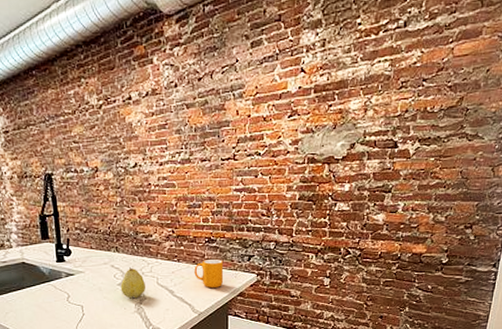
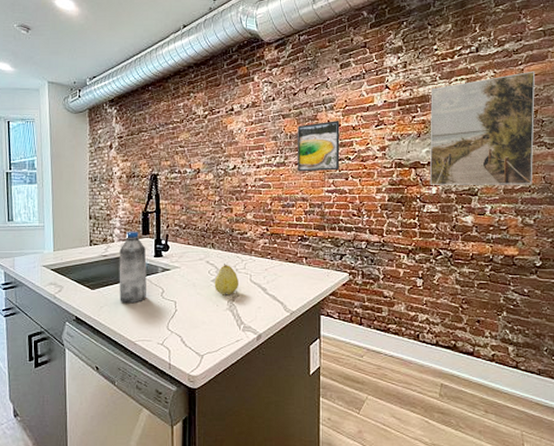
water bottle: none [19,235,52,309] -> present [119,231,147,304]
mug: present [194,258,224,288] -> none [287,256,316,286]
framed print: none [203,111,249,169] -> present [298,121,340,172]
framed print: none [342,50,467,182] -> present [429,71,536,185]

